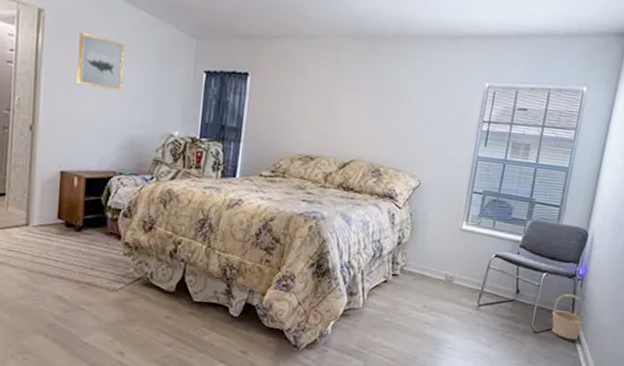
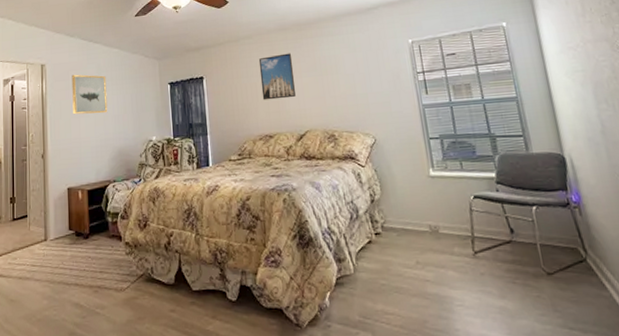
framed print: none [312,65,357,121] -> present [258,53,296,100]
basket: present [552,294,585,340] -> none [557,225,602,277]

